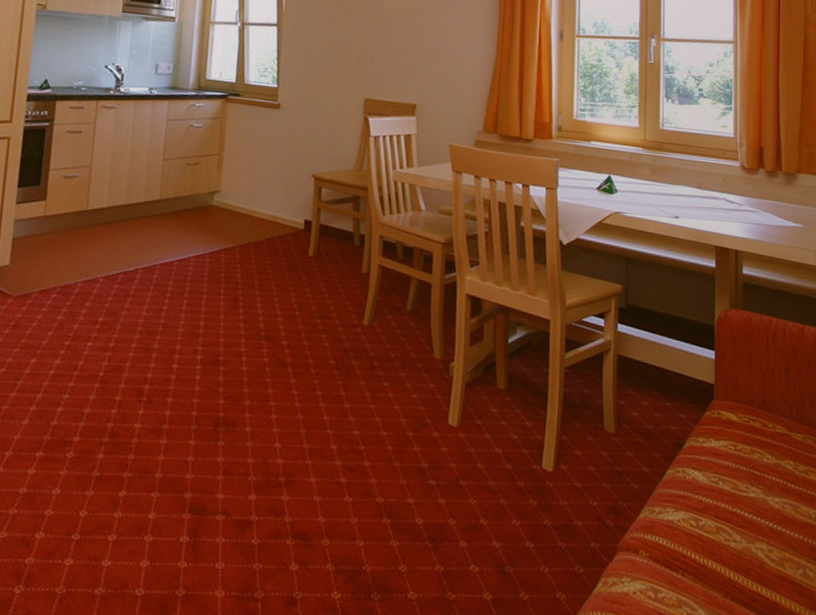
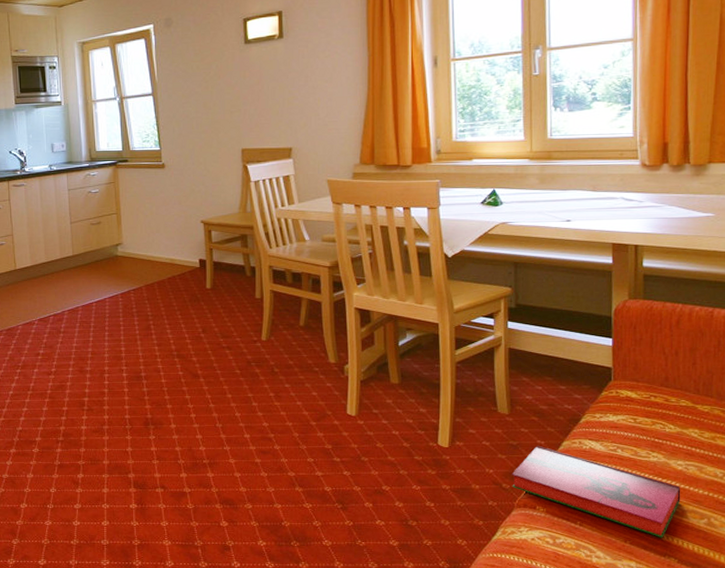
hardback book: none [615,473,778,593] -> present [511,445,681,538]

